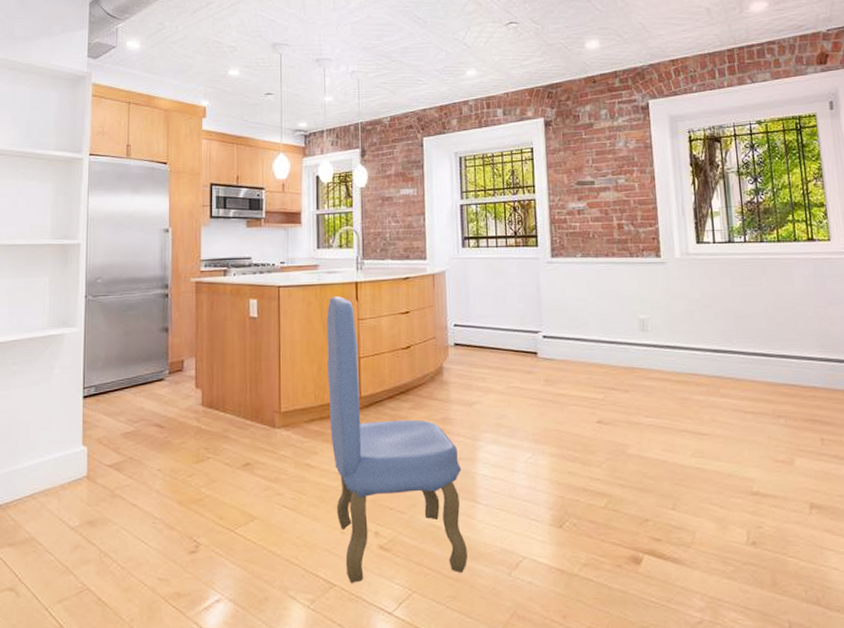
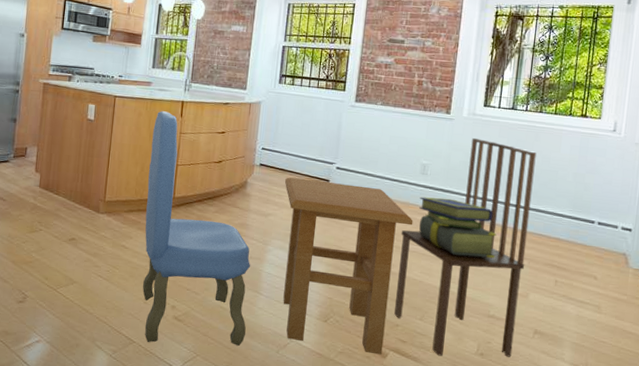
side table: none [485,354,643,561] -> present [283,177,413,355]
dining chair: none [630,280,790,553] -> present [394,137,536,357]
stack of books: none [644,356,746,423] -> present [419,197,497,258]

